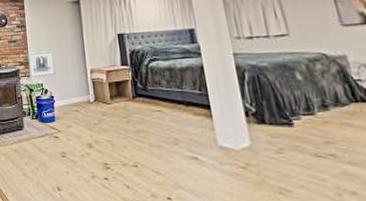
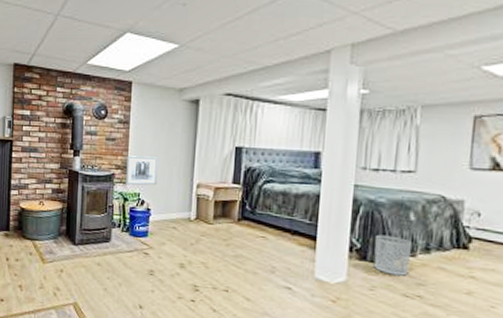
waste bin: none [268,96,313,135] -> present [373,234,413,276]

